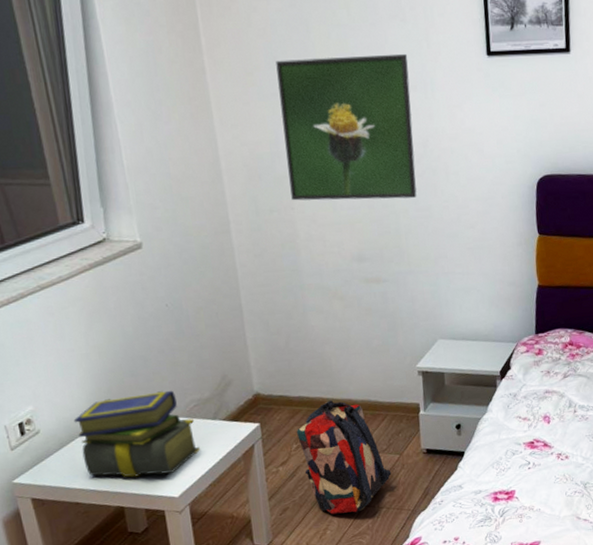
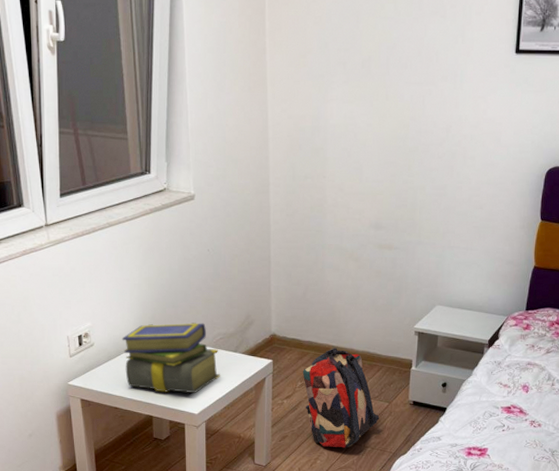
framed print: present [276,53,417,201] -> none [325,46,443,177]

